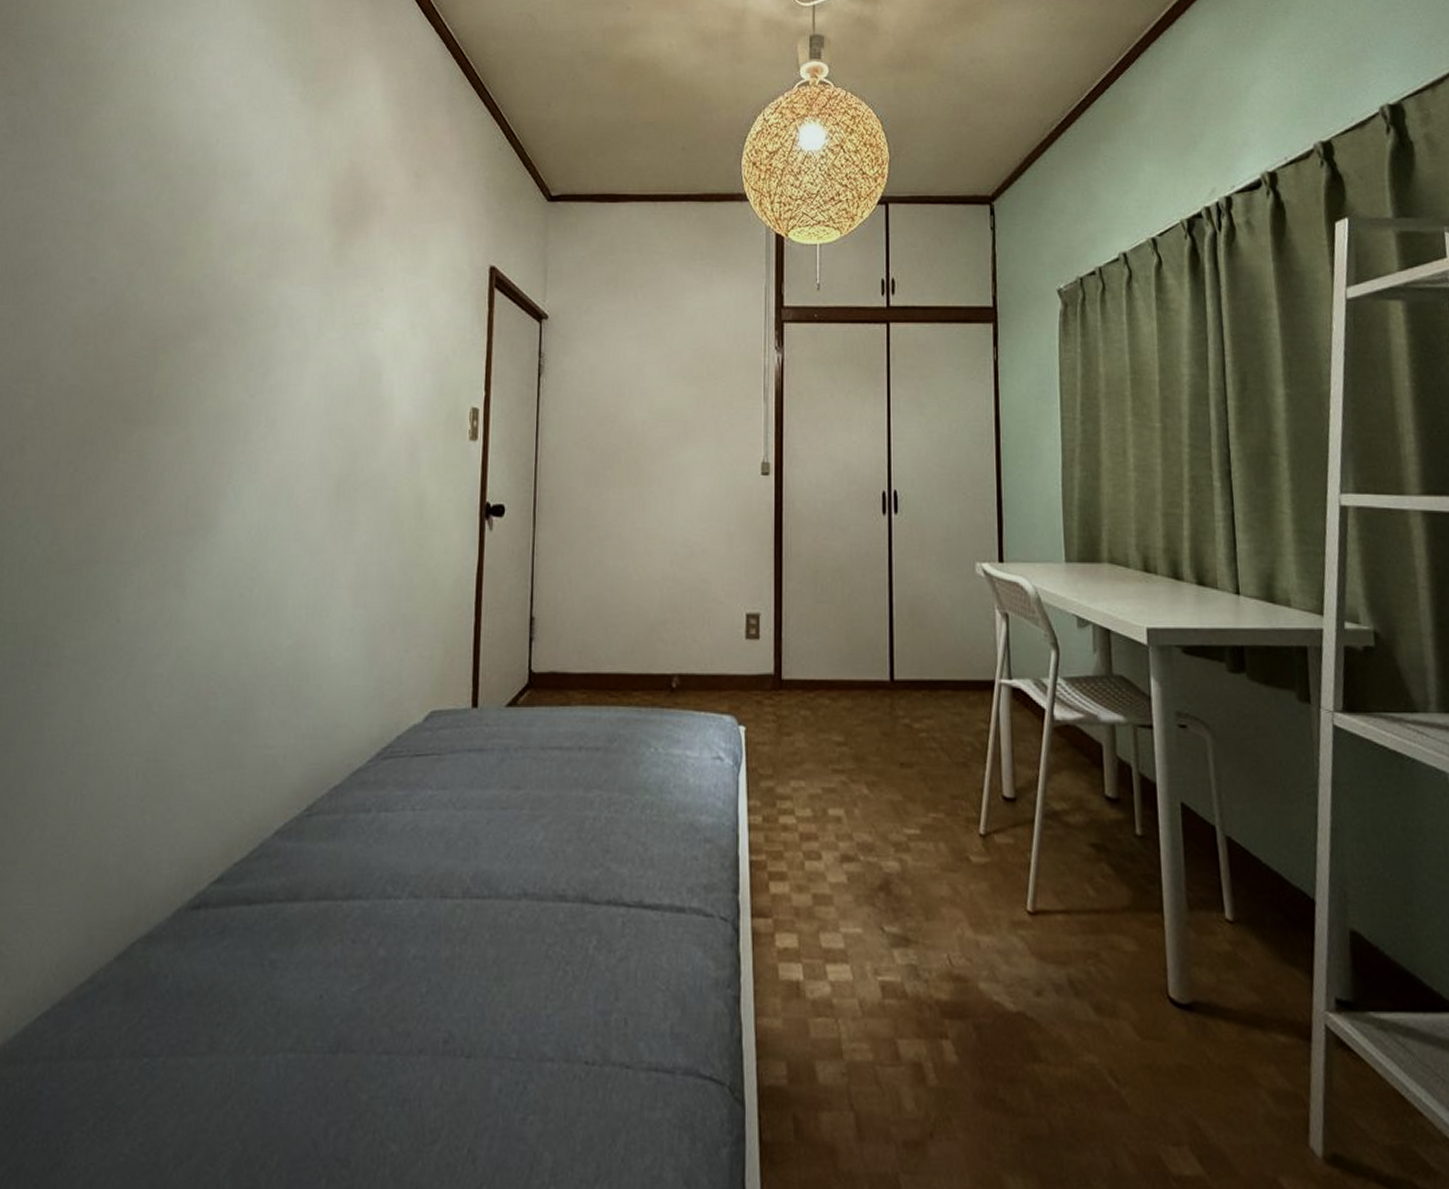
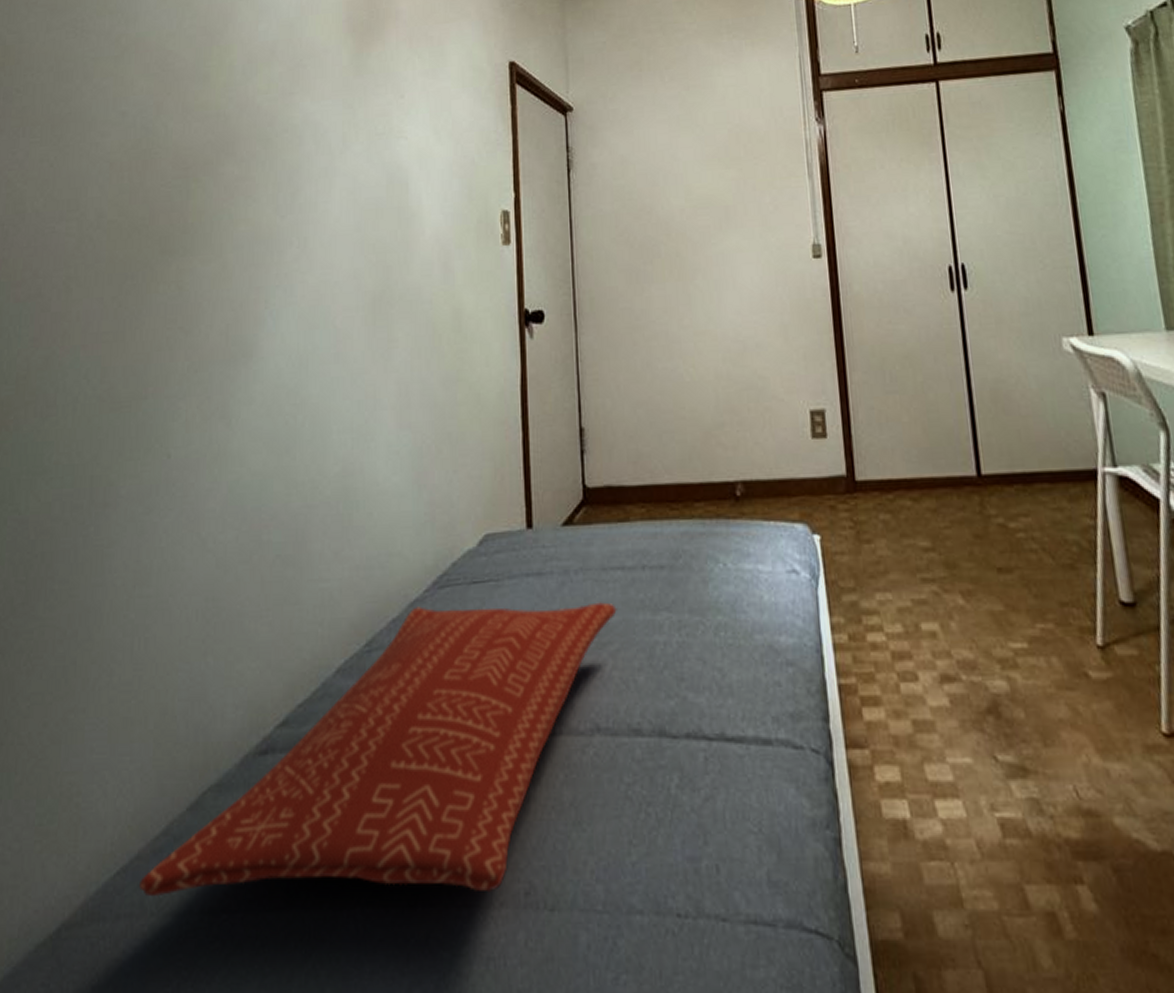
pillow: none [59,775,552,1041] -> present [138,602,617,897]

